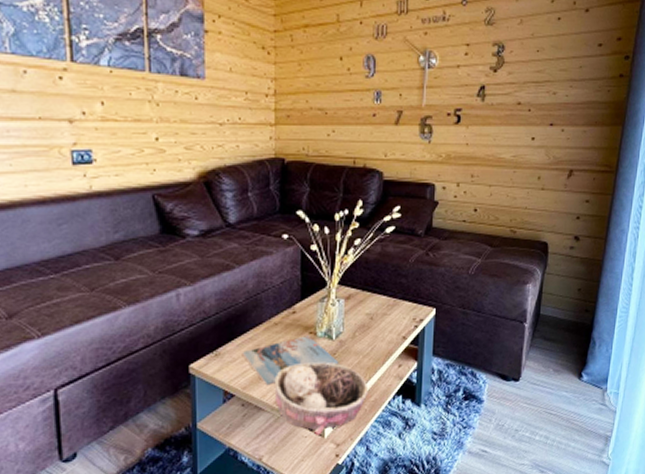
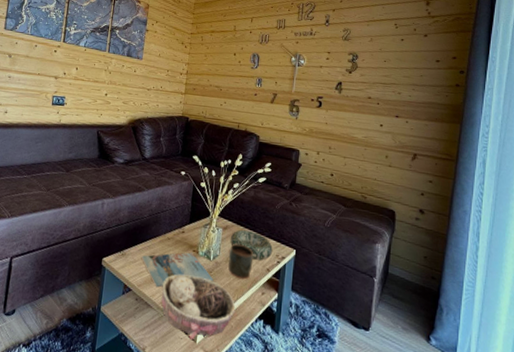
mug: none [354,313,386,355] -> present [228,243,254,280]
decorative bowl: none [355,295,408,330] -> present [230,229,273,261]

